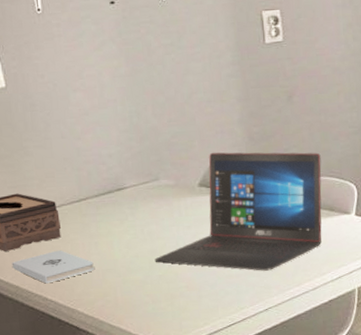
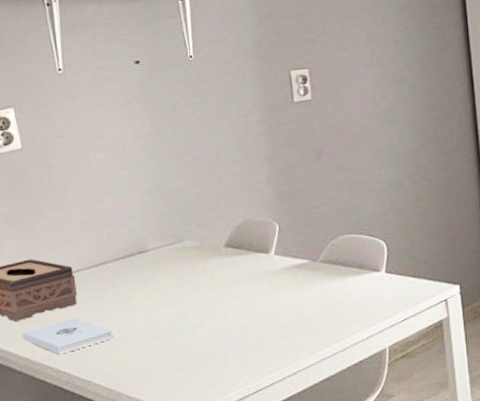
laptop: present [154,152,322,271] -> none [177,210,352,333]

